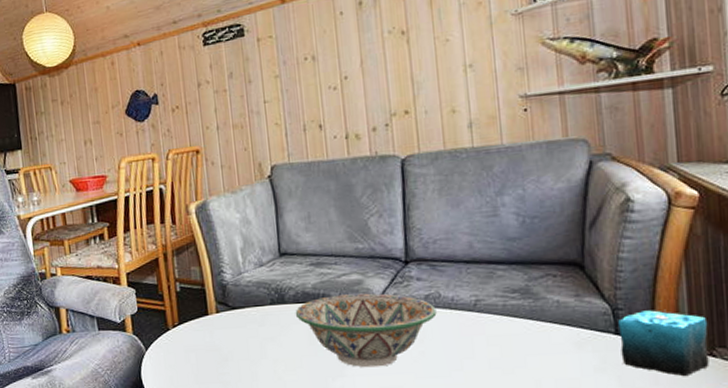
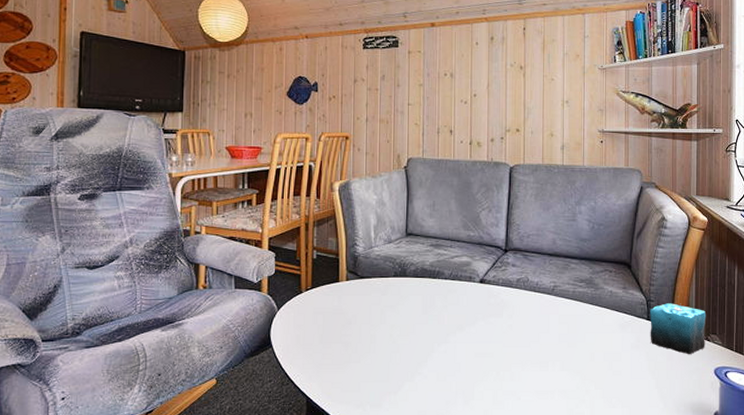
decorative bowl: present [295,293,437,368] -> none [413,273,524,336]

